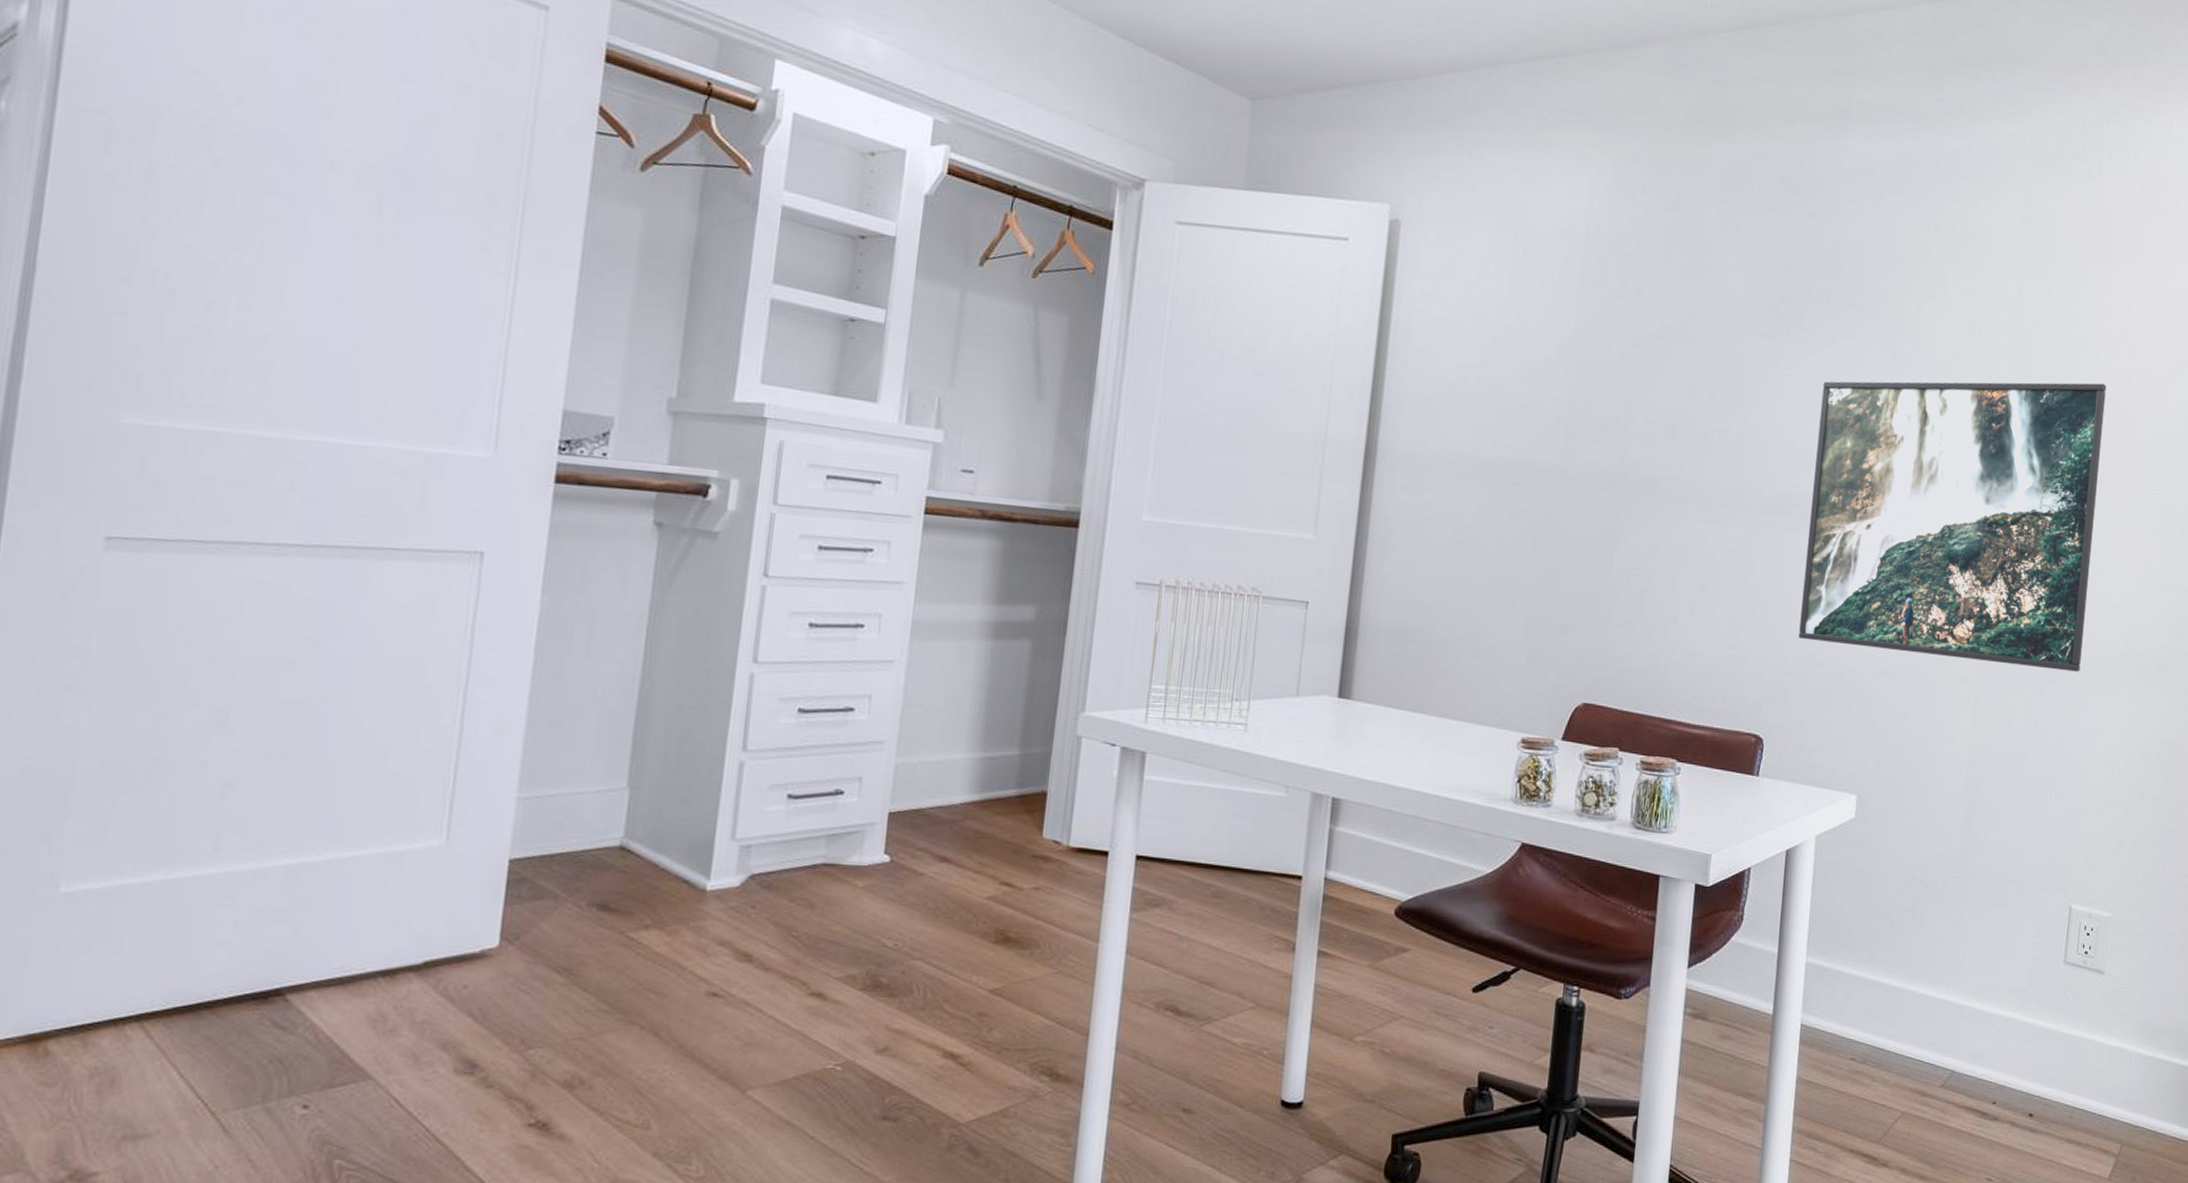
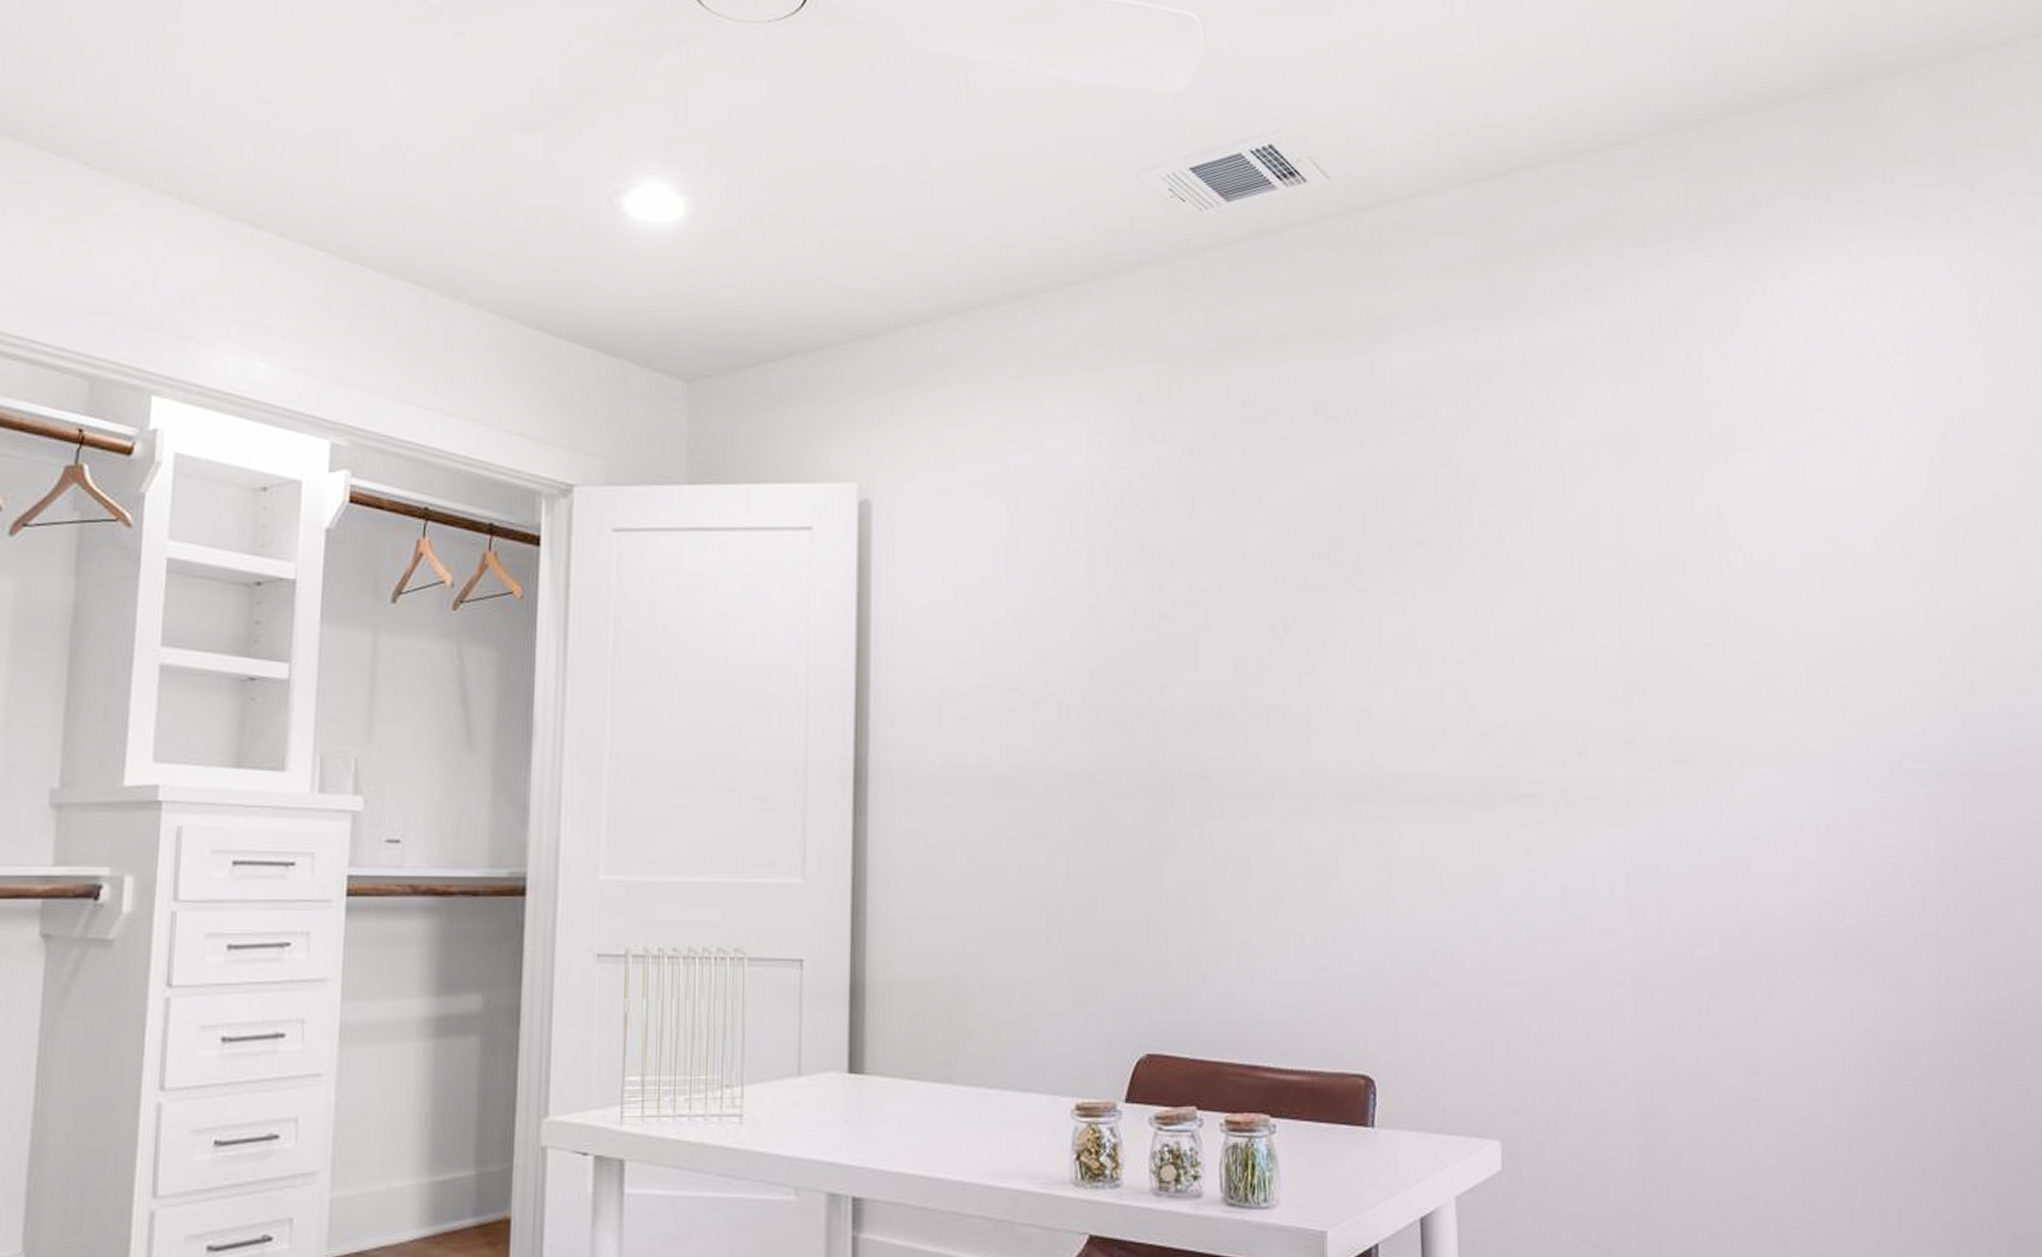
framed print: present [1799,381,2106,672] -> none [1395,605,1763,962]

